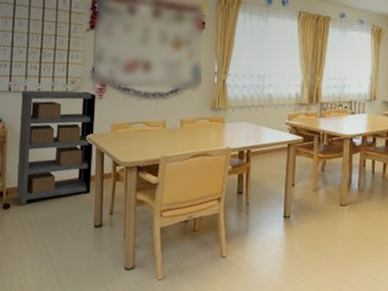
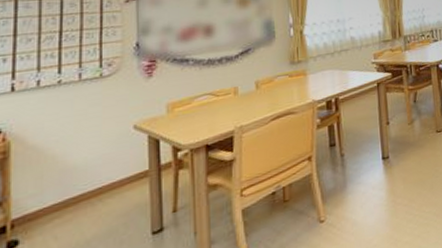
shelving unit: present [16,90,97,205] -> none [27,72,145,237]

